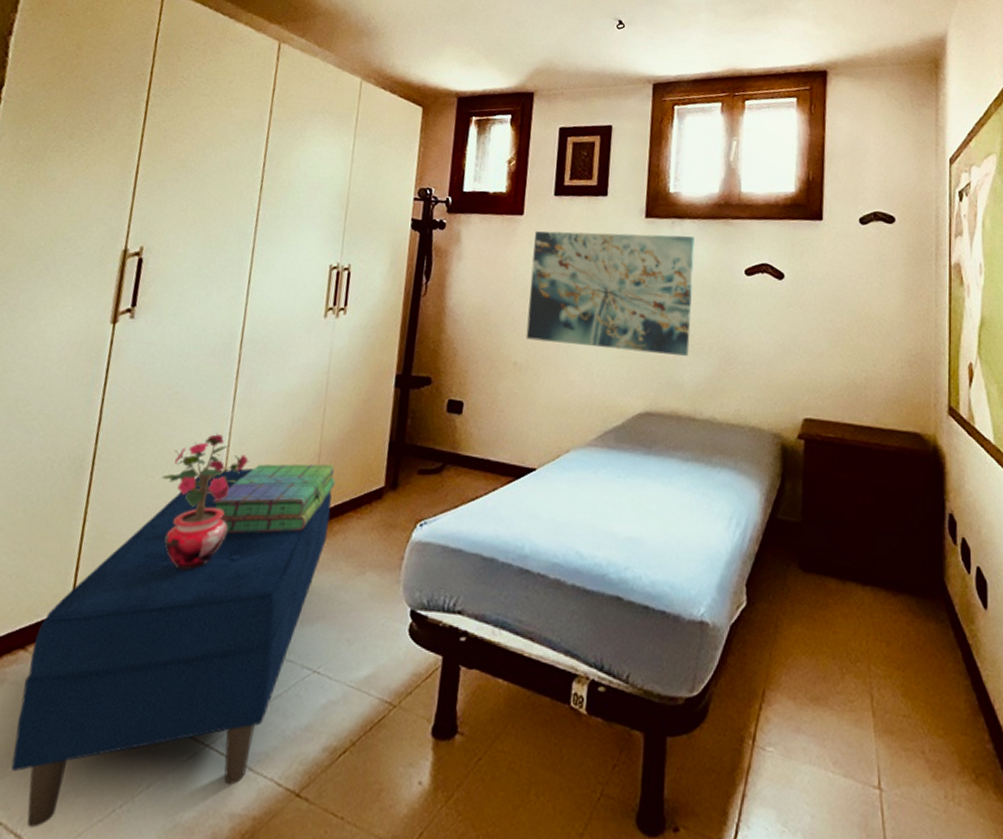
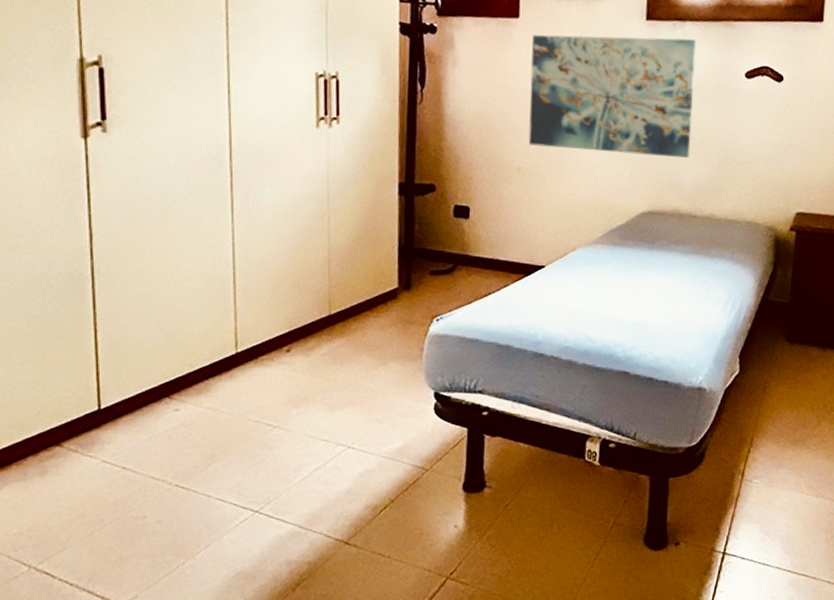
bench: present [11,467,332,828] -> none [66,275,347,585]
potted plant: present [162,433,250,570] -> none [169,244,259,370]
stack of books: present [212,463,336,534] -> none [225,269,348,336]

